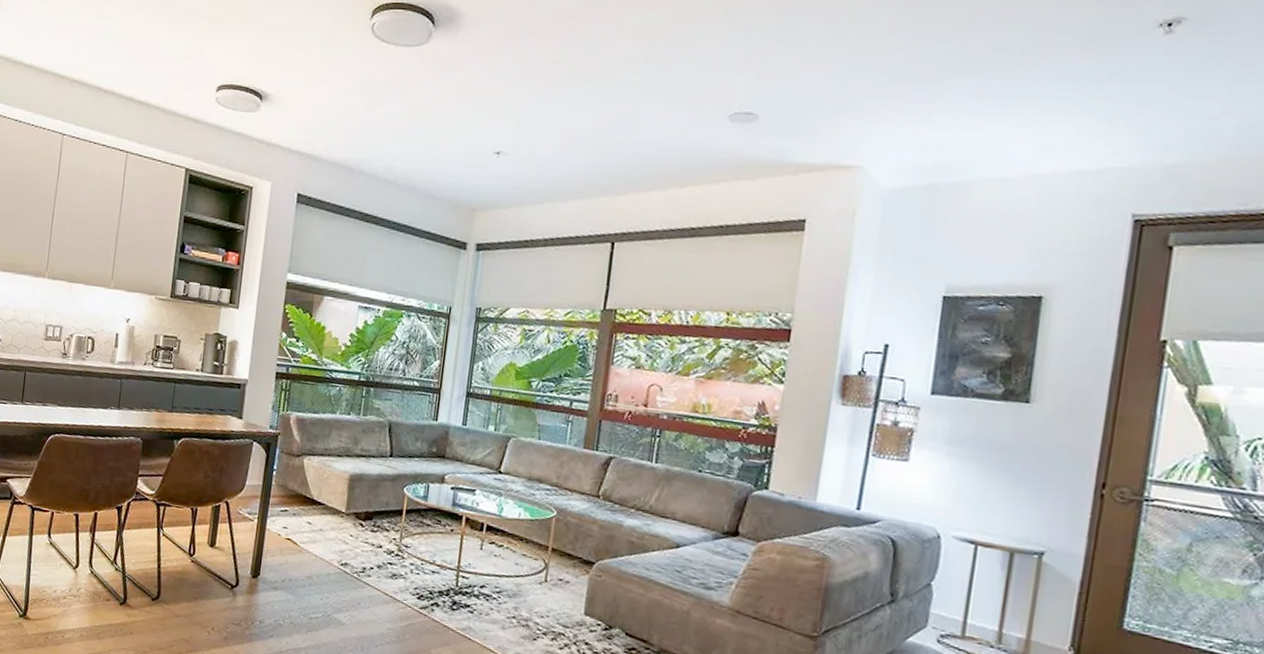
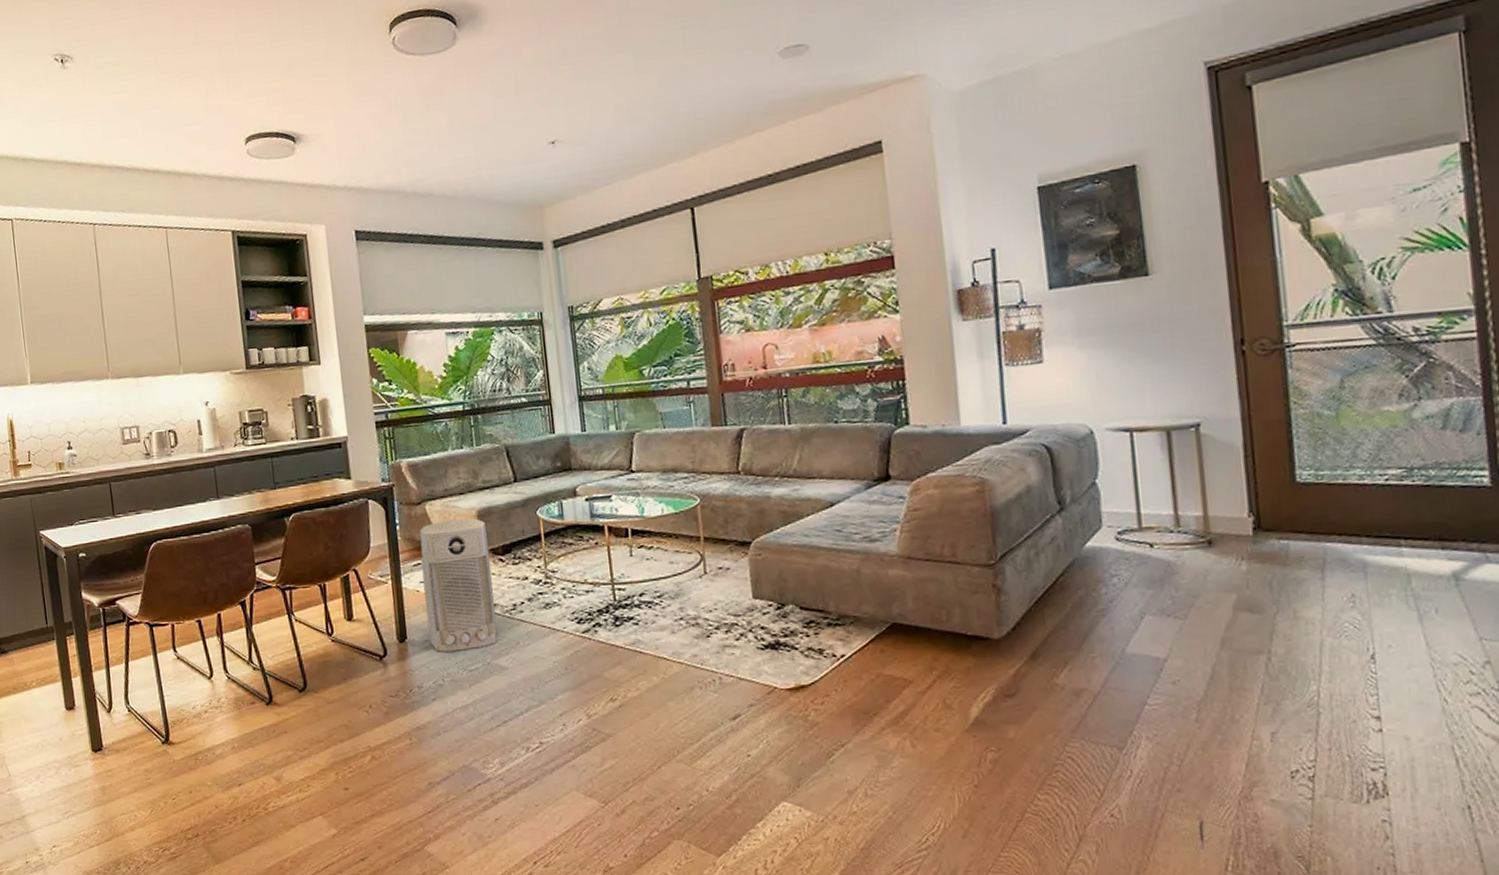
air purifier: none [279,476,355,600] -> present [419,518,497,652]

